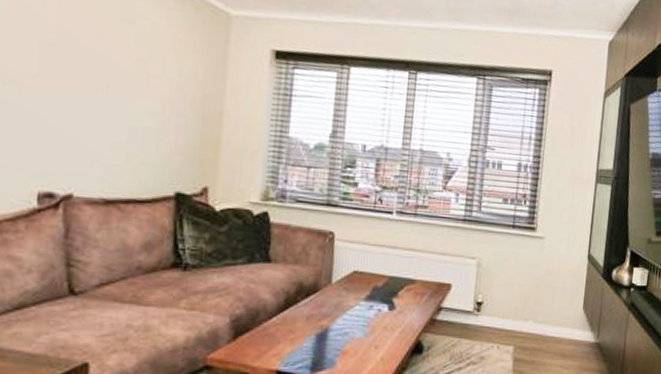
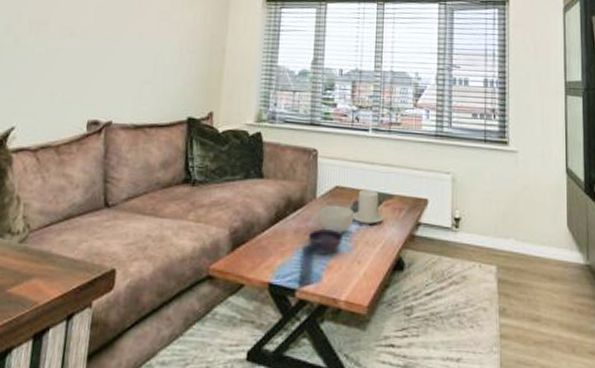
bowl: none [321,315,360,340] -> present [308,229,343,255]
bowl: none [332,290,374,320] -> present [317,205,355,235]
candle: none [372,274,406,309] -> present [353,189,385,224]

